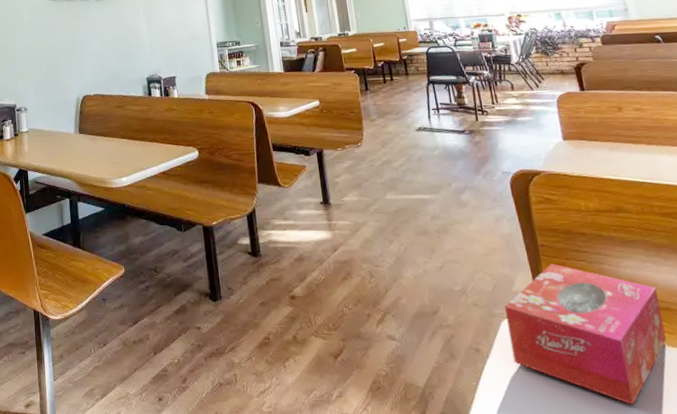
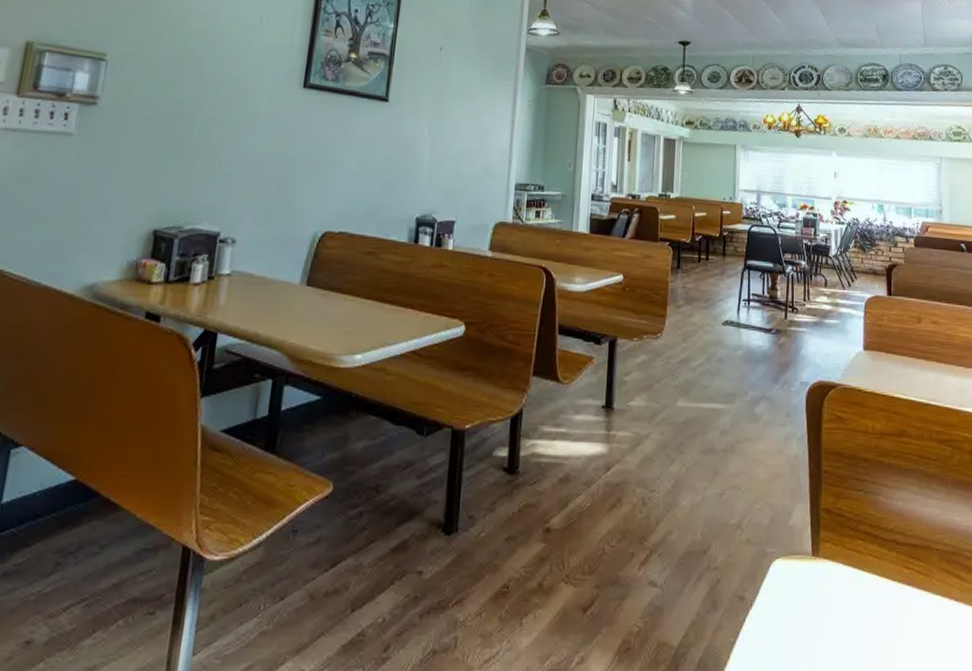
tissue box: present [505,263,667,405] -> none [776,493,922,659]

